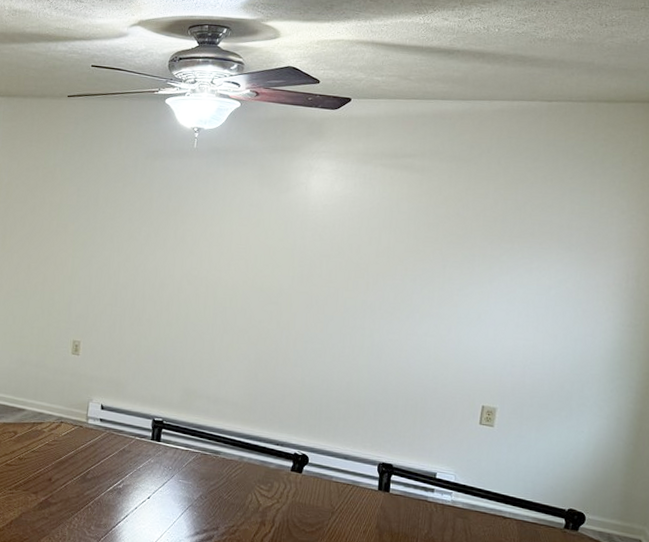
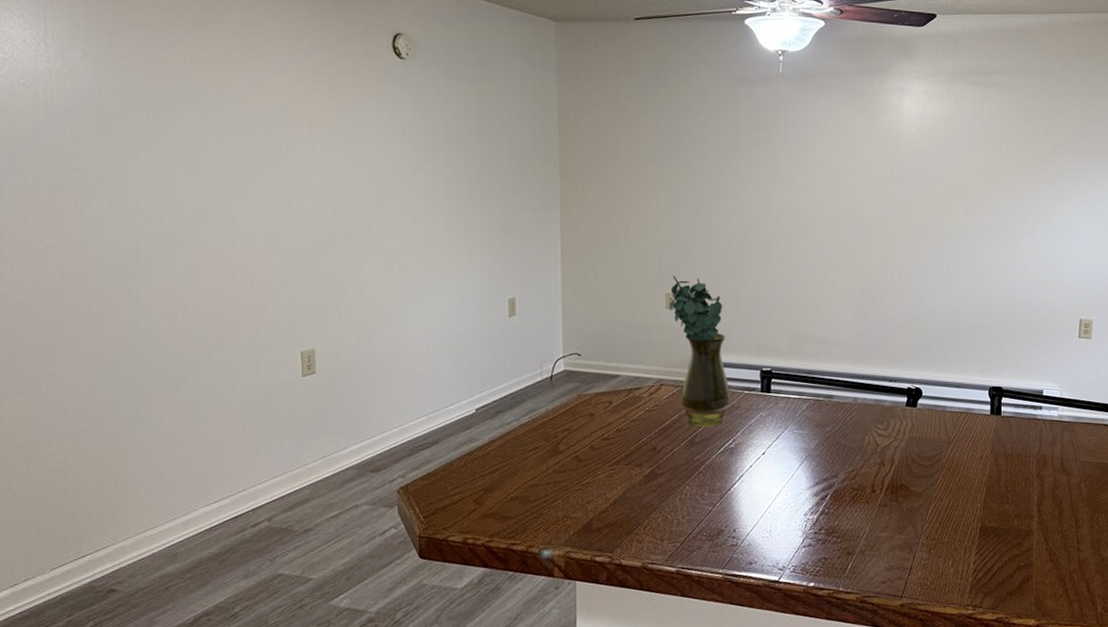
vase: none [75,325,123,467] -> present [669,275,731,428]

